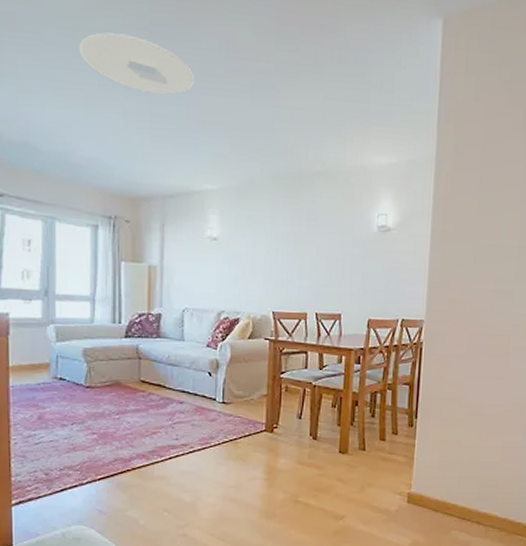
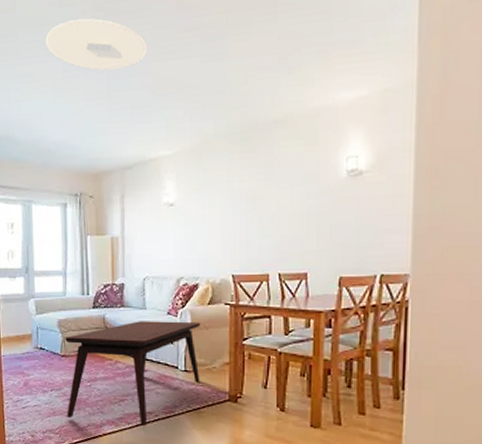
coffee table: none [90,352,241,458] -> present [65,321,201,426]

